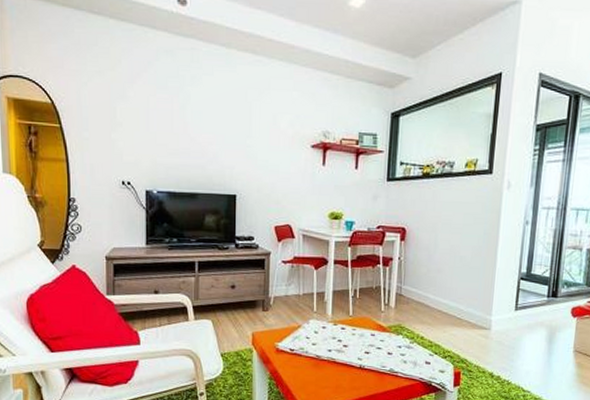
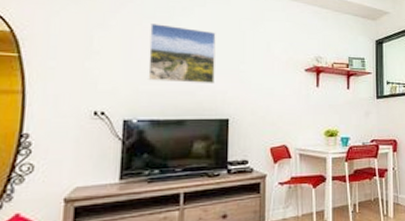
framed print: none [164,94,223,159] -> present [148,24,216,84]

